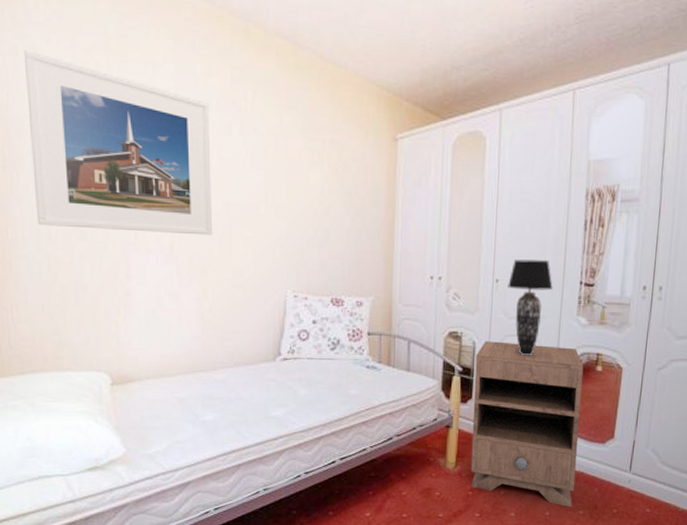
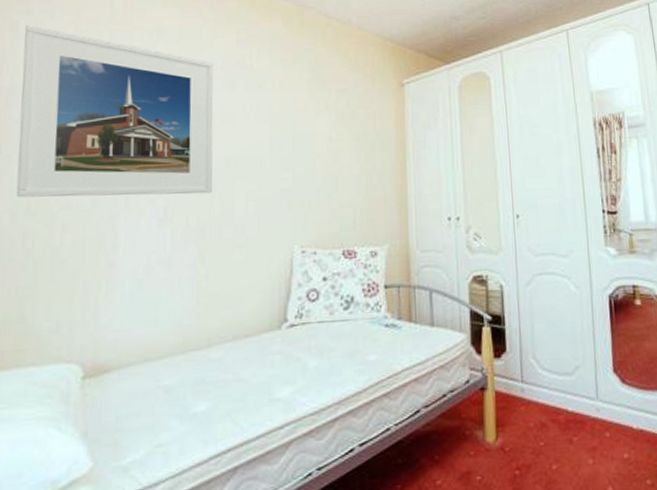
nightstand: present [470,341,584,507] -> none [505,282,637,477]
table lamp: present [508,259,553,356] -> none [529,190,576,296]

